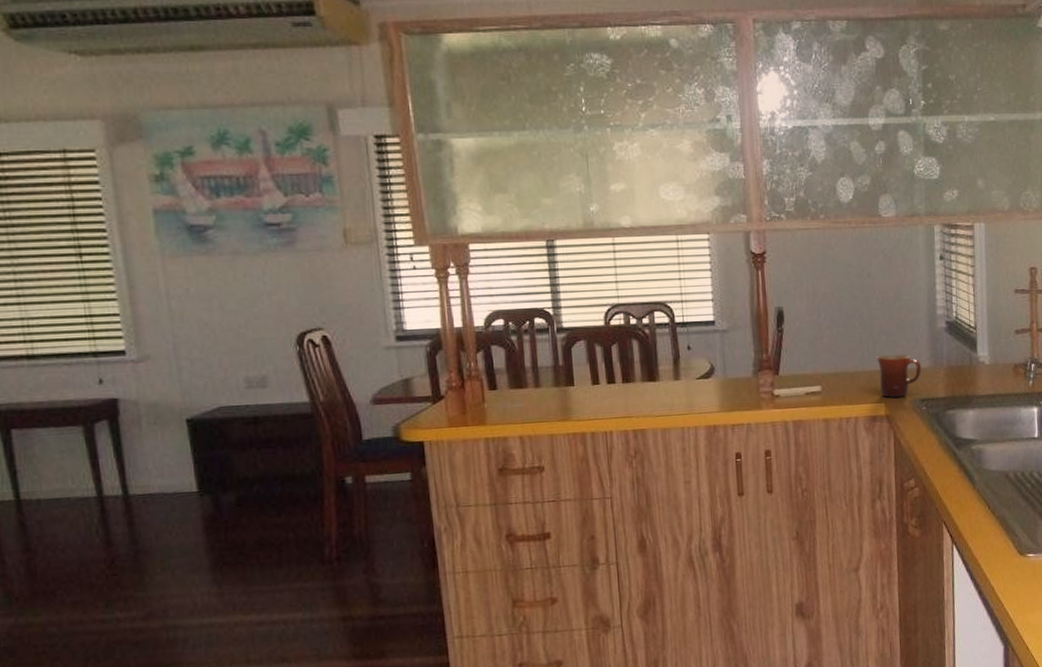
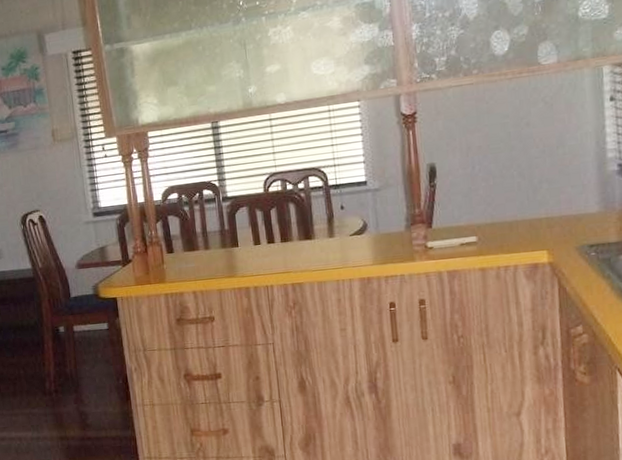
mug: present [876,354,922,398] -> none [537,201,590,245]

